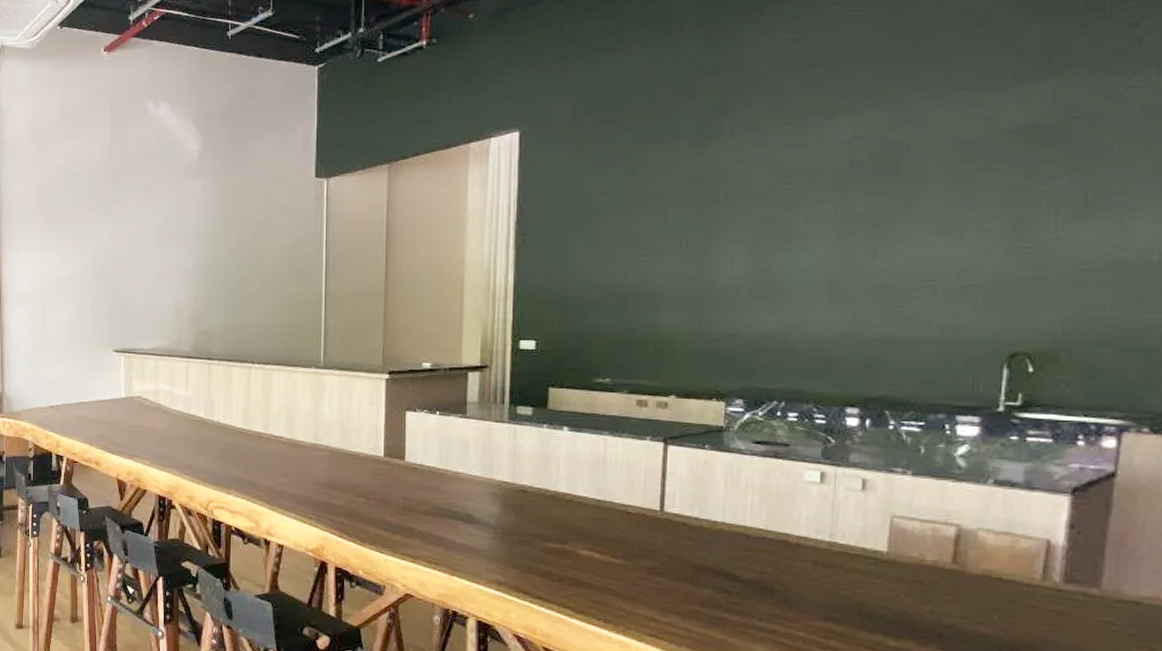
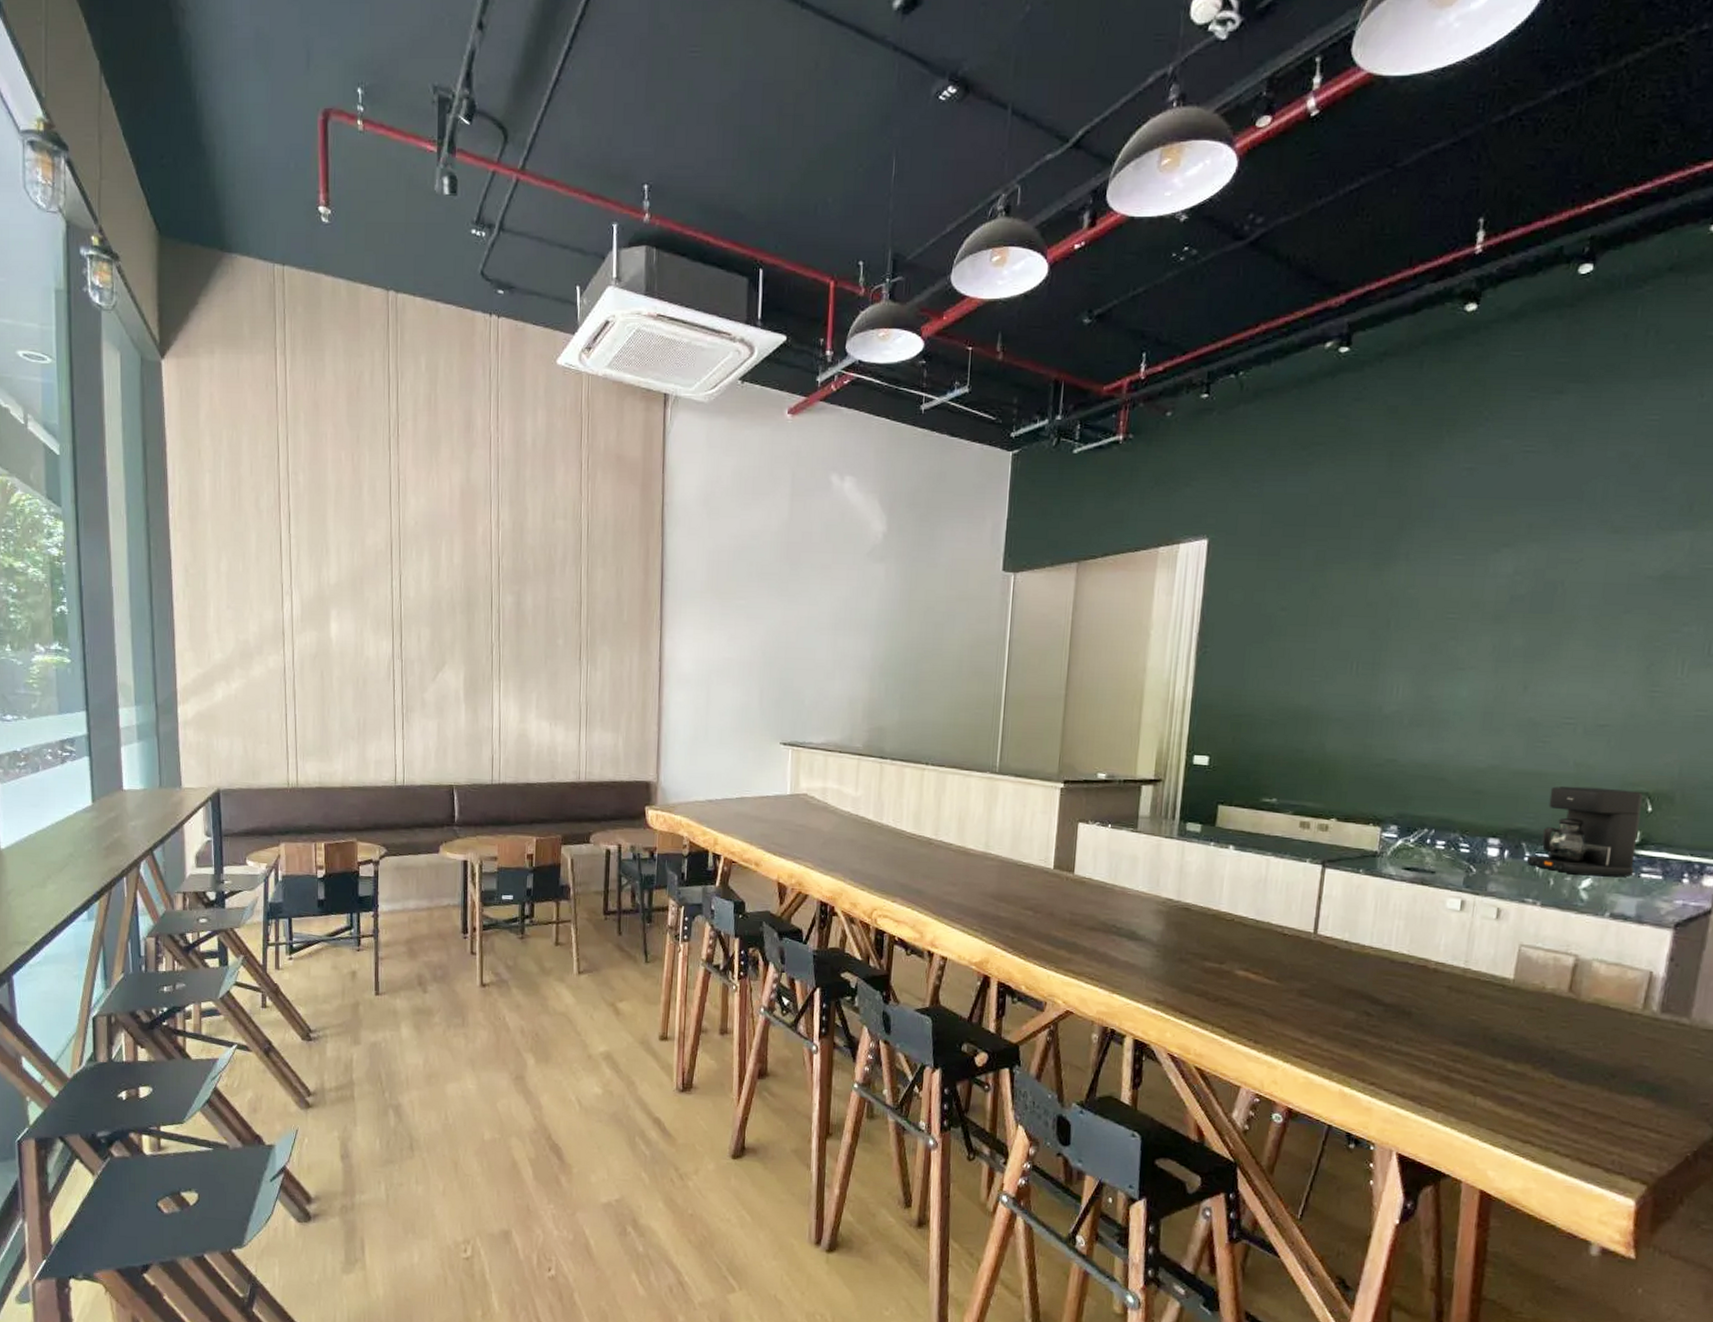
coffee maker: none [893,350,1021,442] -> present [1527,786,1643,877]

